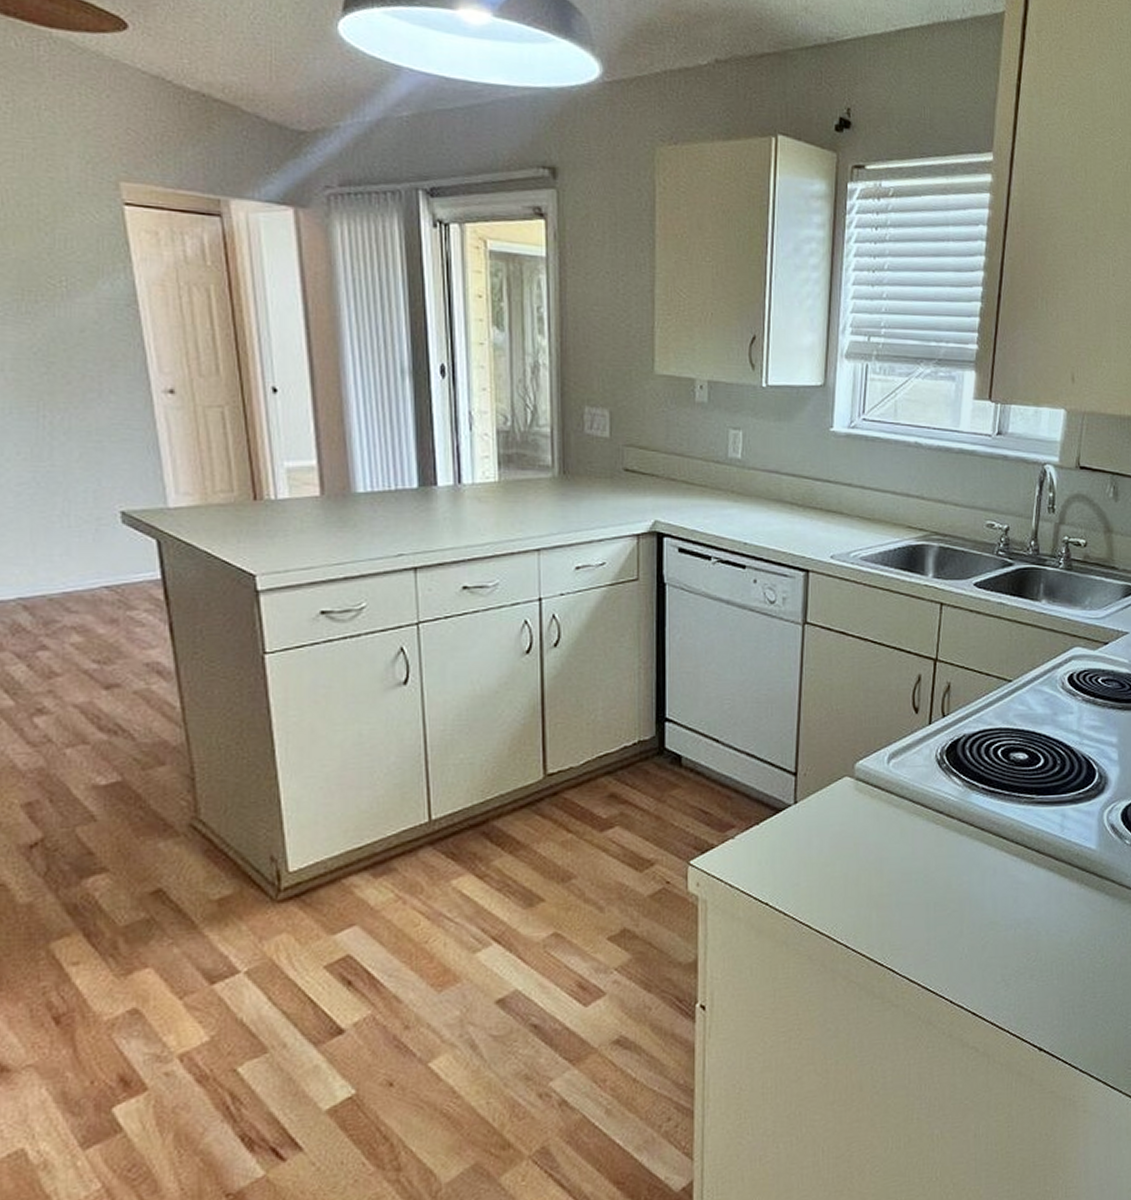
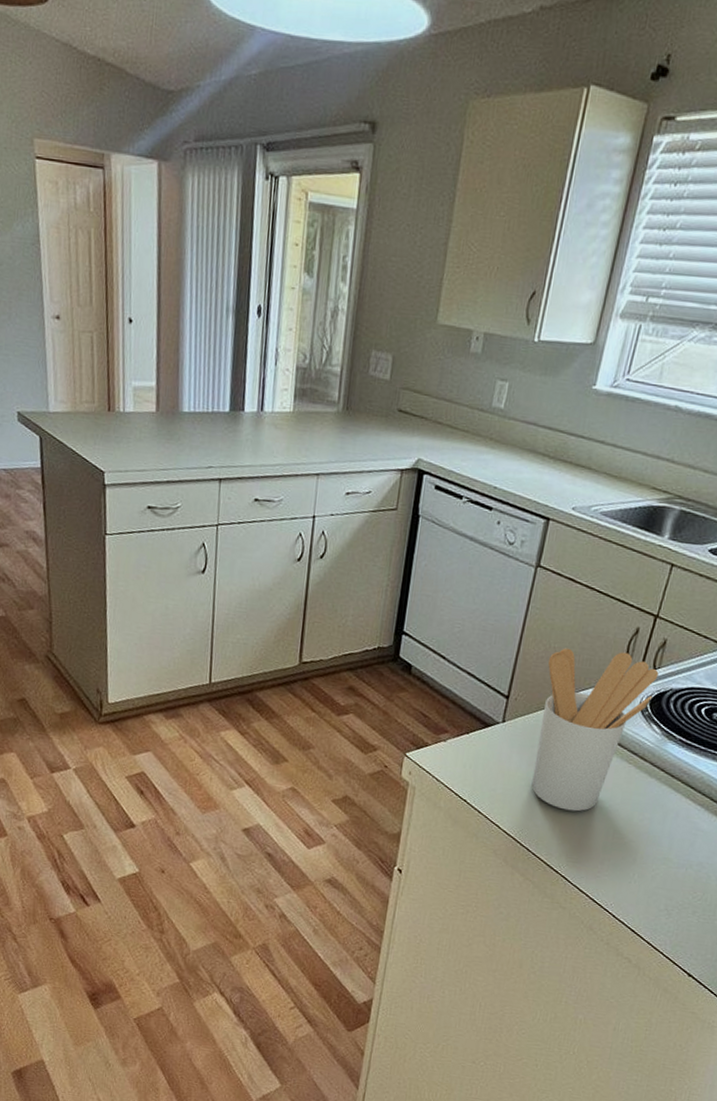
utensil holder: none [834,703,949,891] -> present [531,648,659,812]

